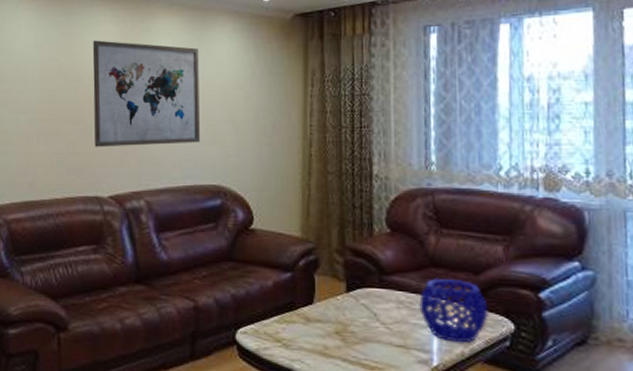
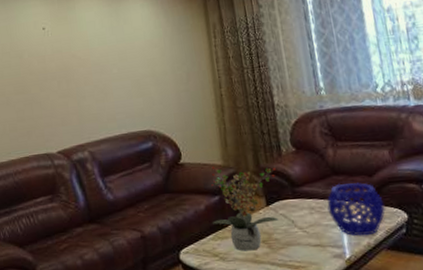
wall art: present [92,40,201,147] -> none [28,17,129,112]
potted plant: none [280,237,363,342] -> present [211,166,279,251]

